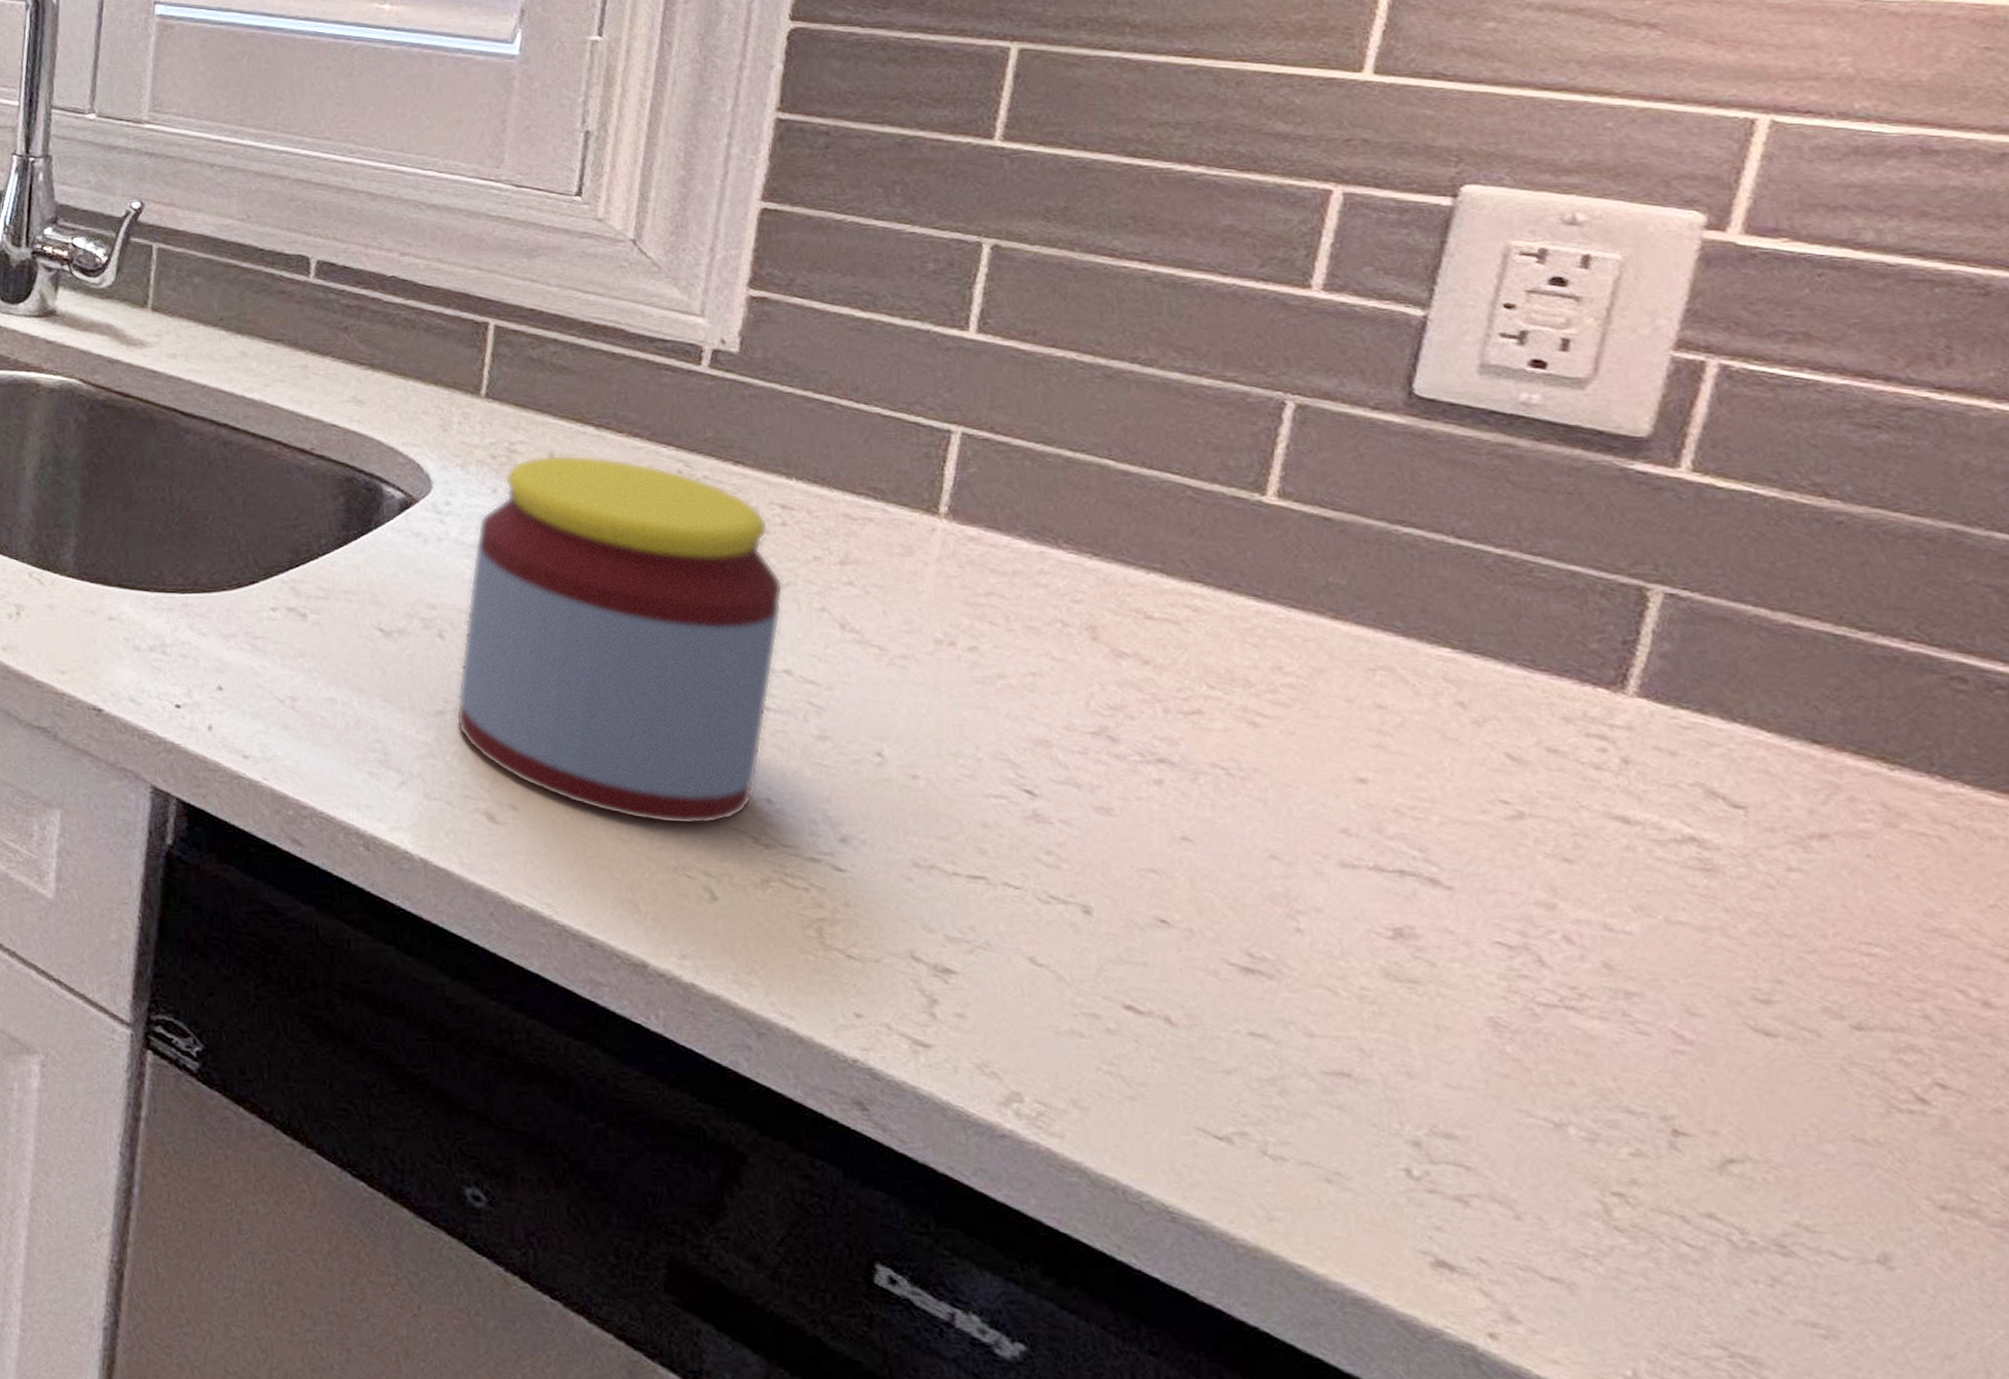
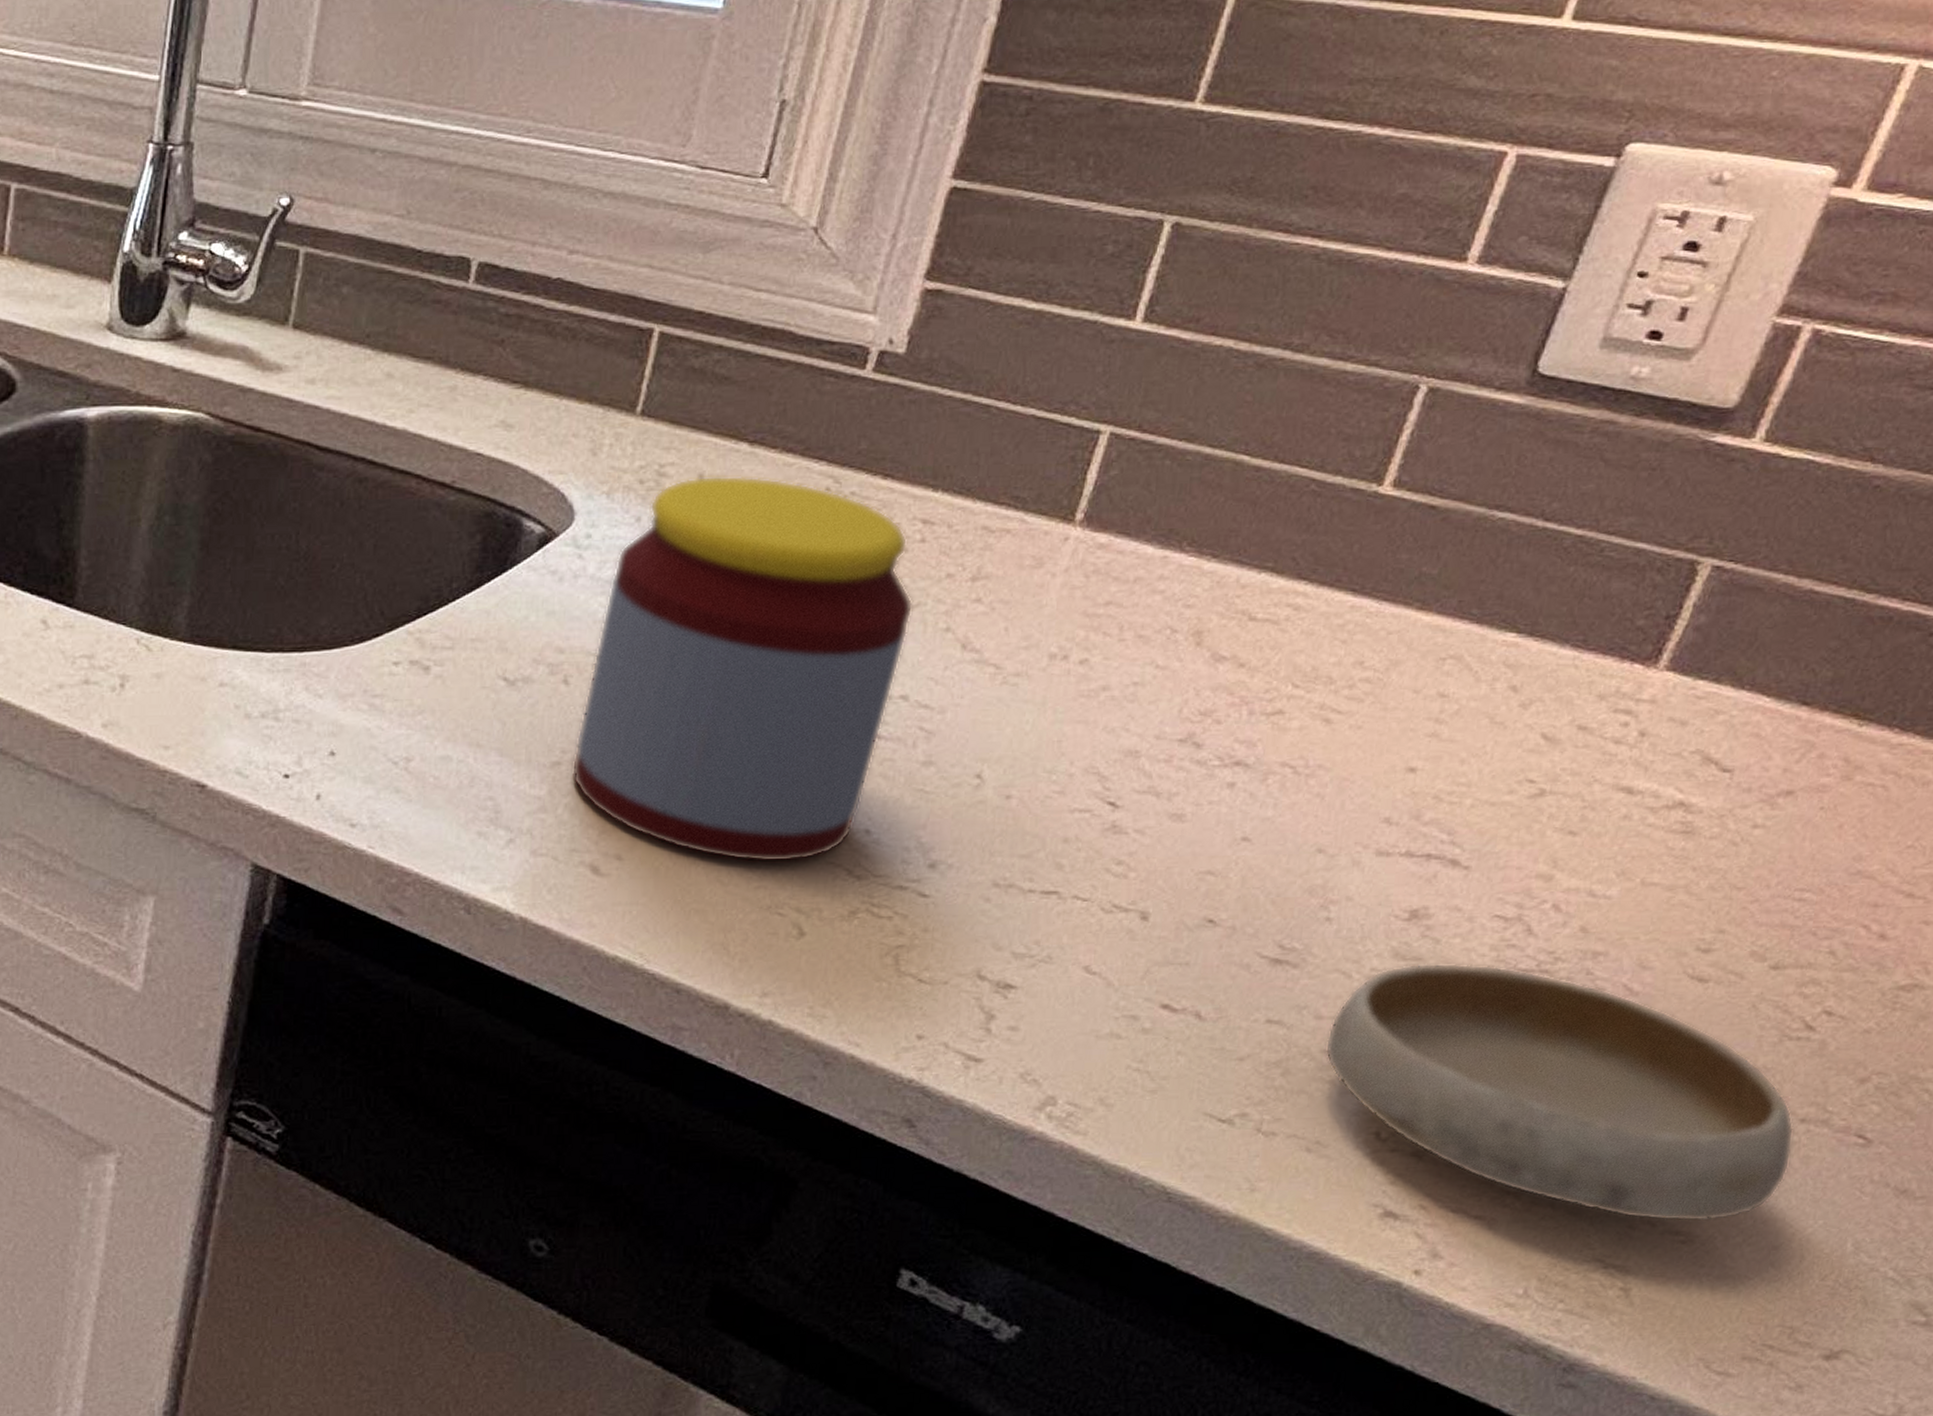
bowl: none [1323,986,1941,1316] -> present [1325,962,1795,1222]

